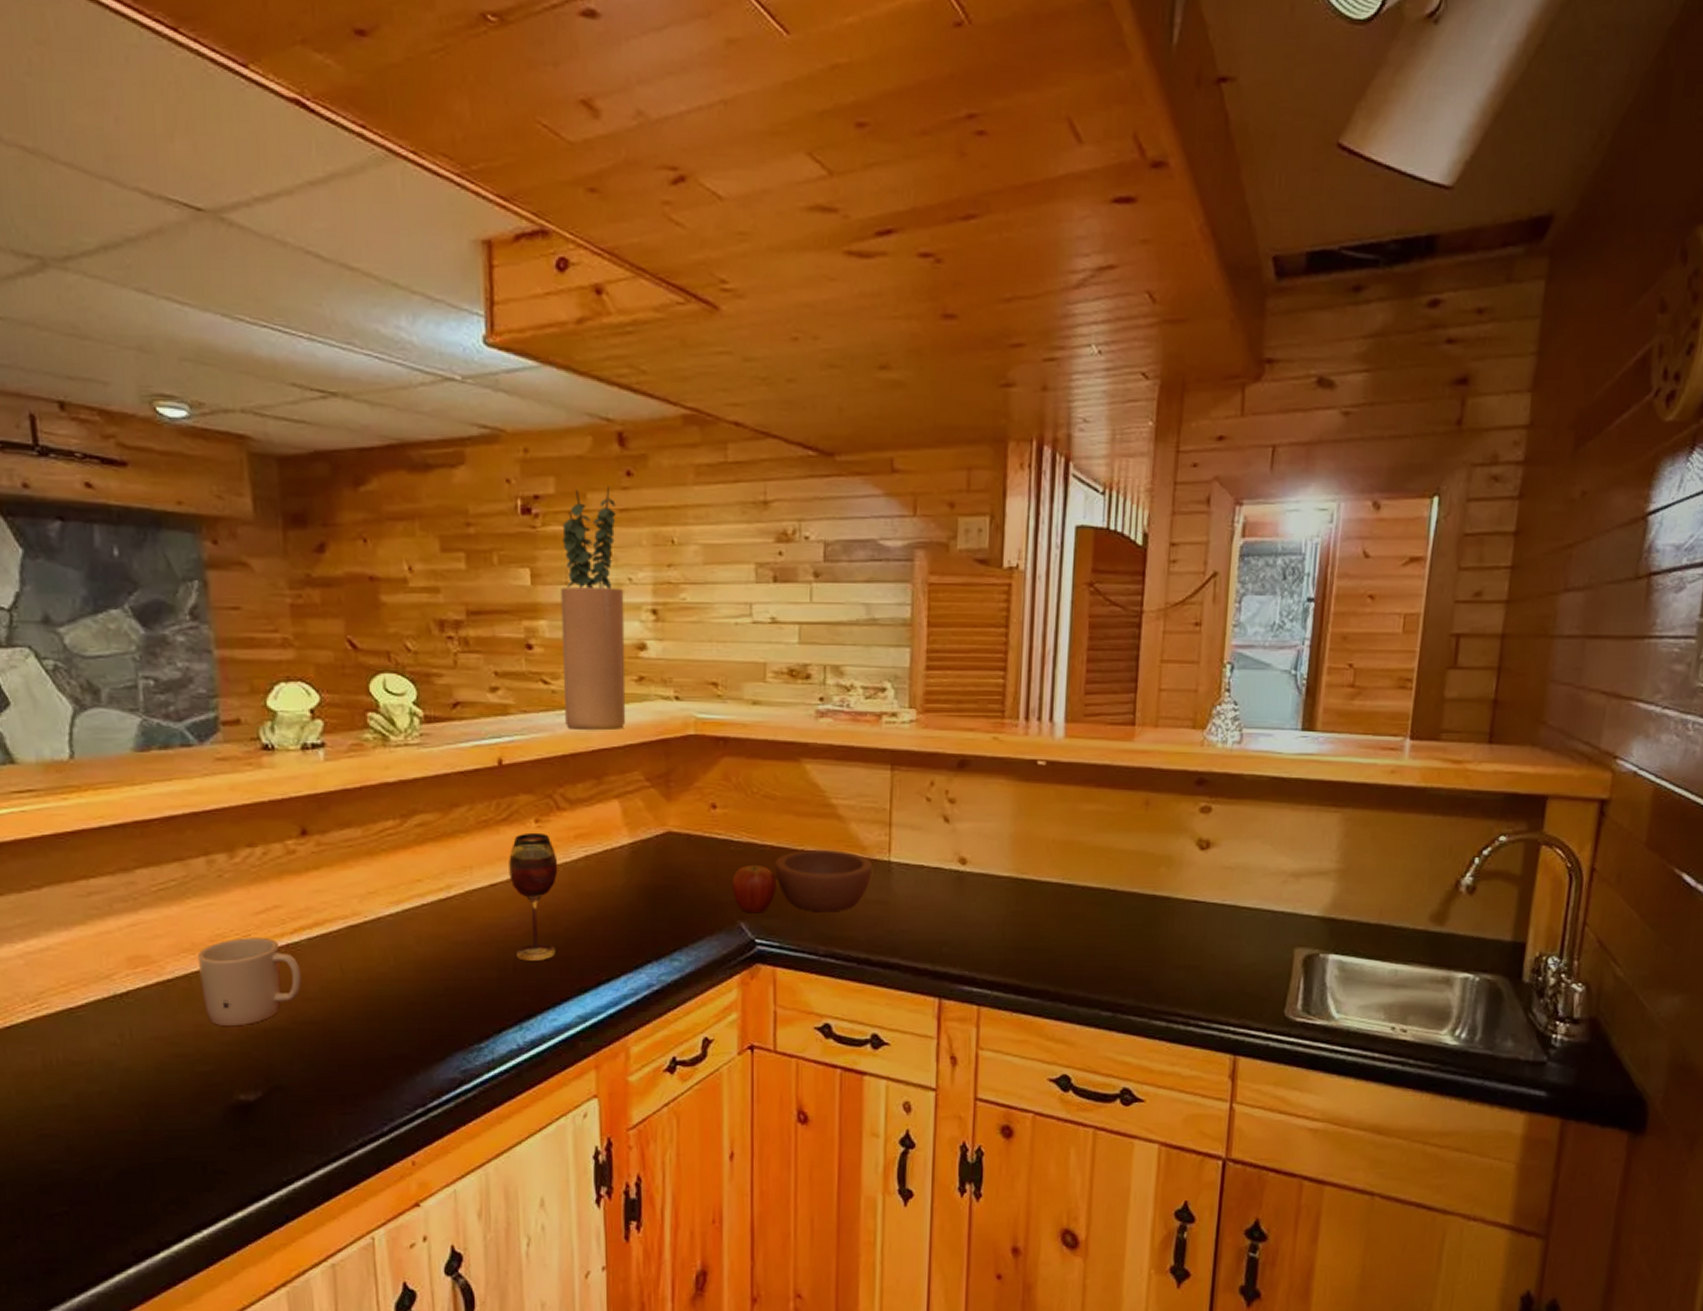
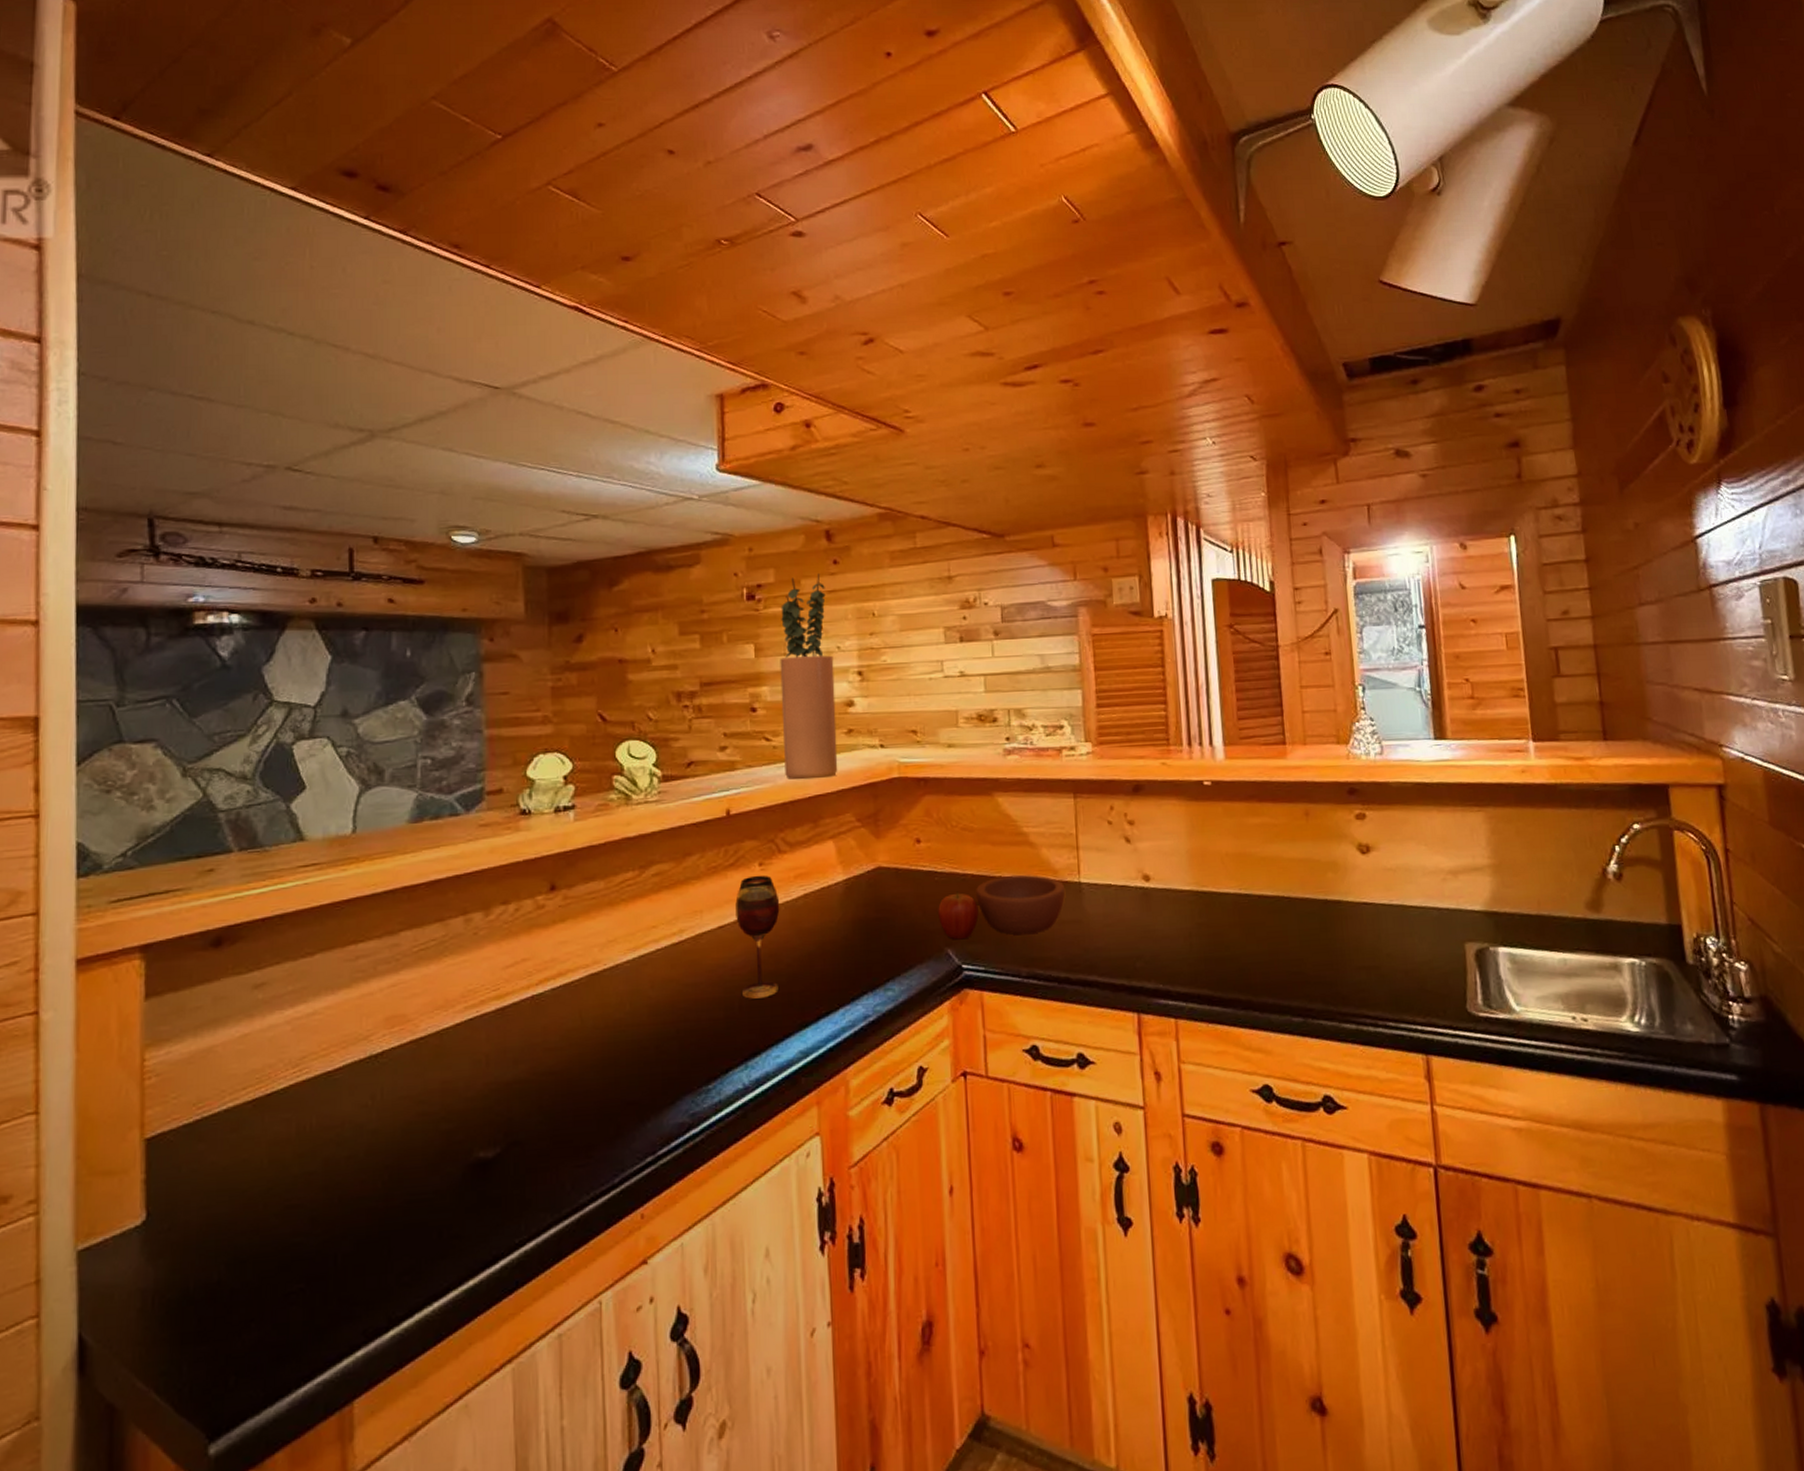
mug: present [197,937,302,1027] -> none [449,990,544,1082]

